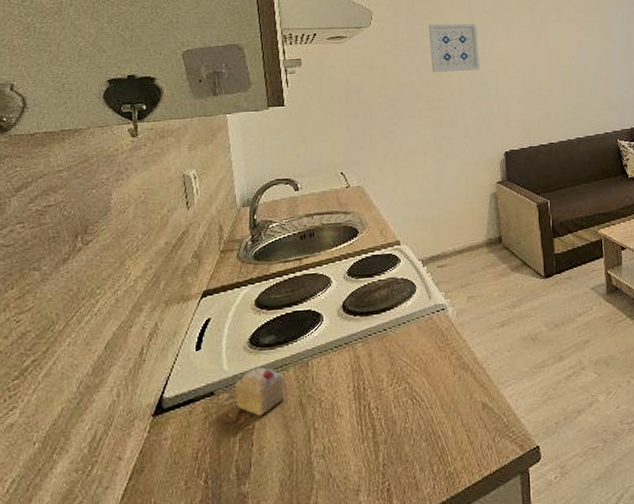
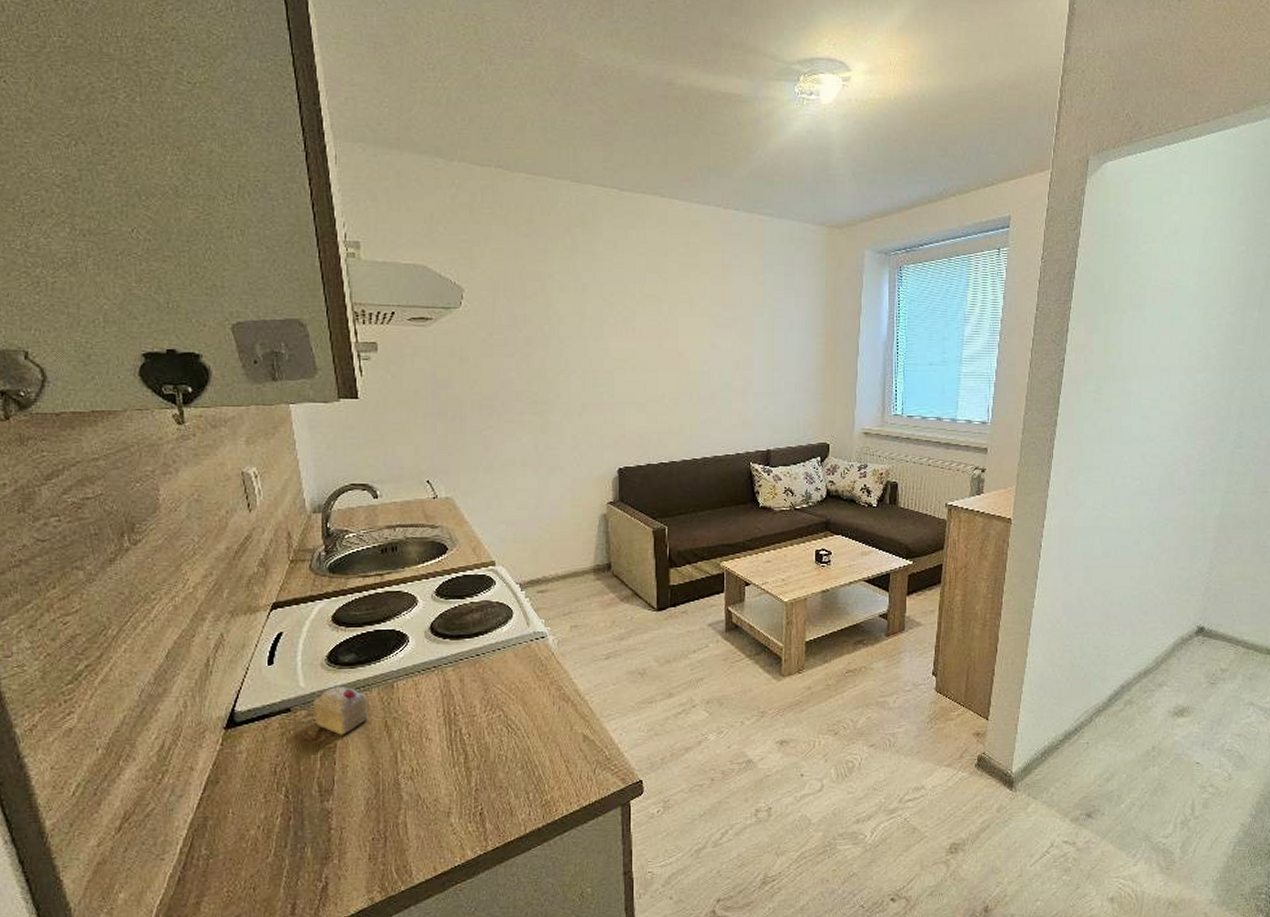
wall art: present [428,23,480,73] -> none [532,309,592,370]

